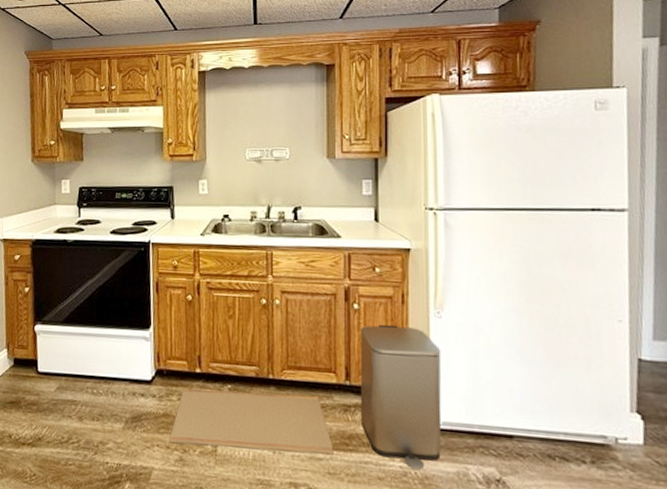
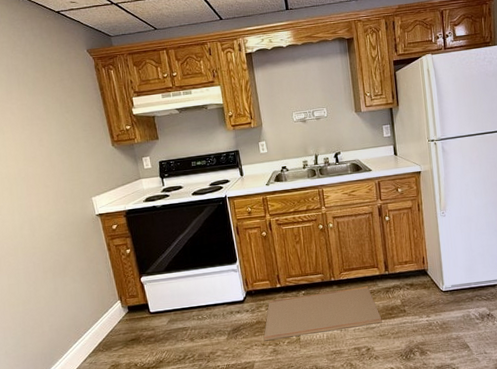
pedal bin: present [359,324,442,470] -> none [391,226,452,320]

